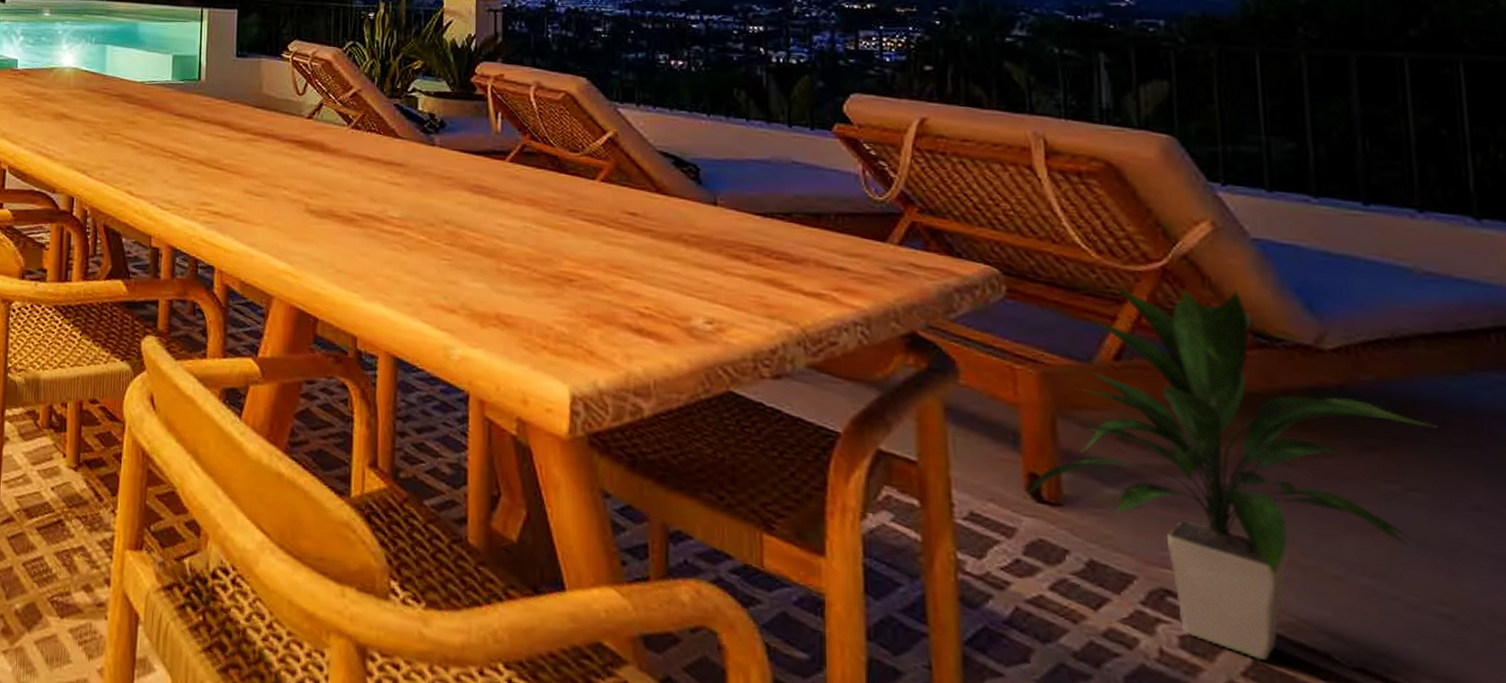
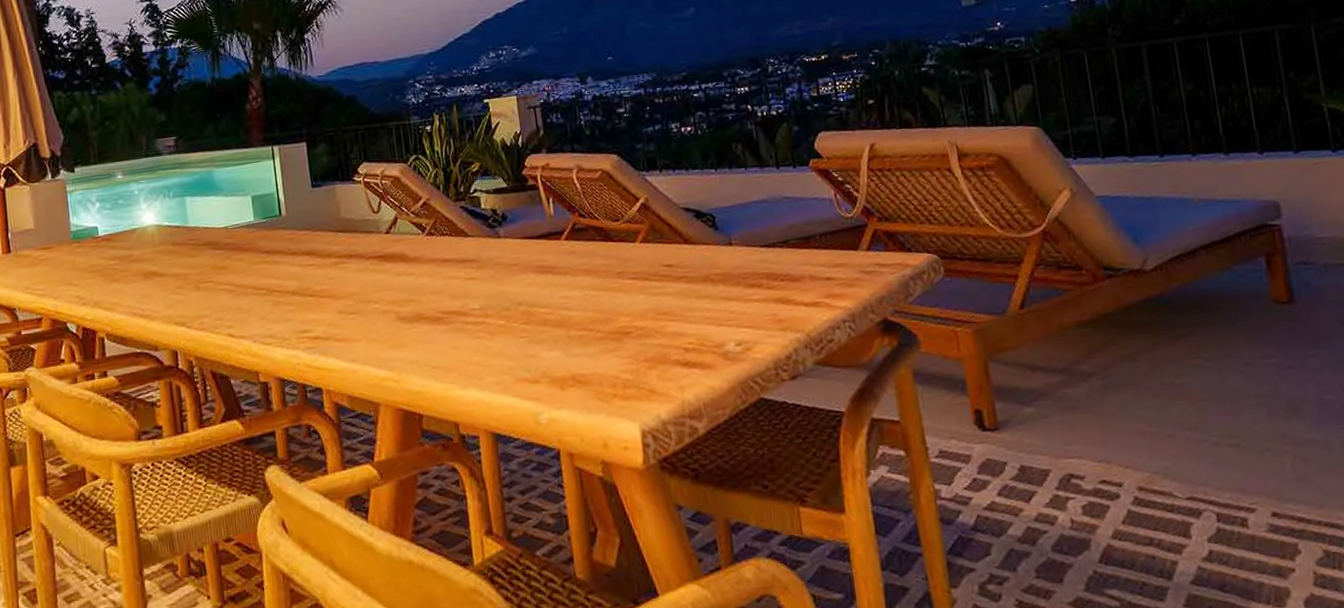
indoor plant: present [1025,284,1438,661] -> none [974,238,1218,510]

